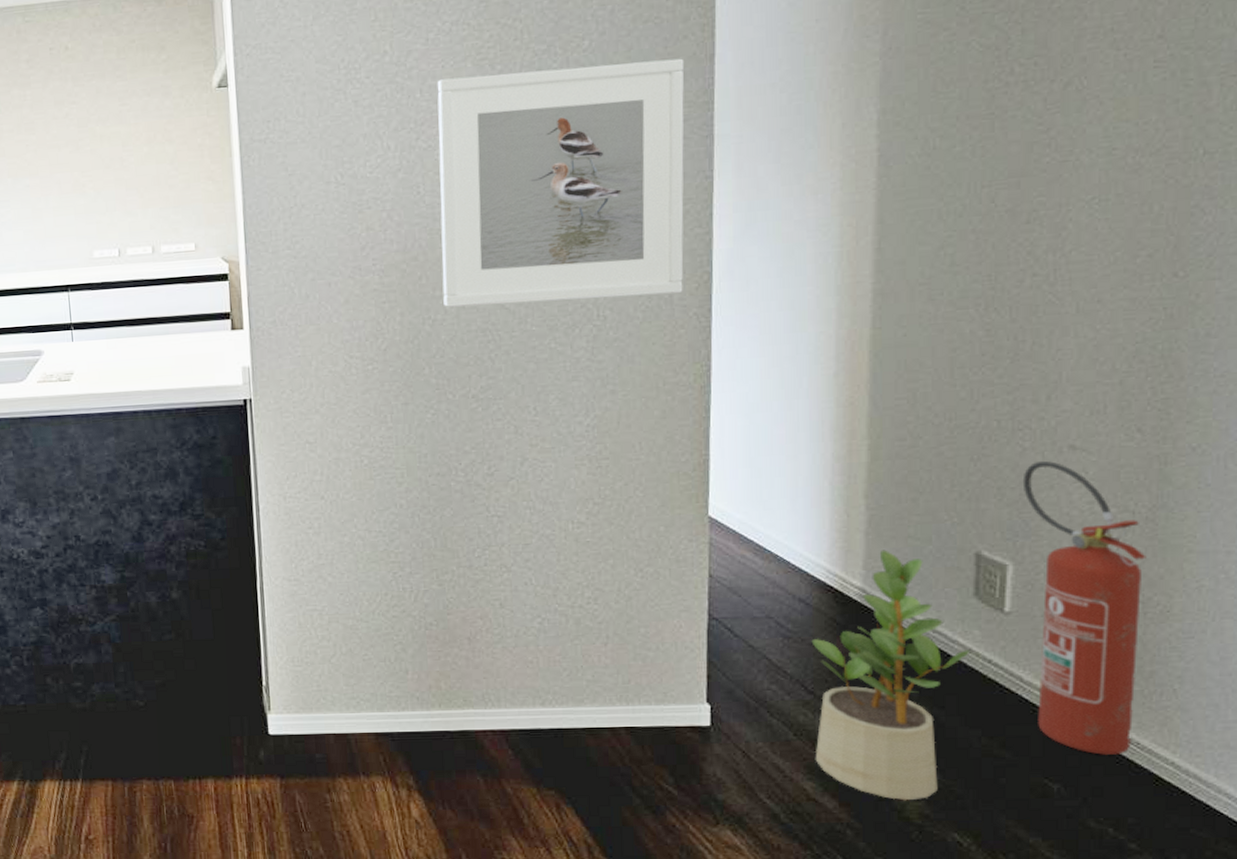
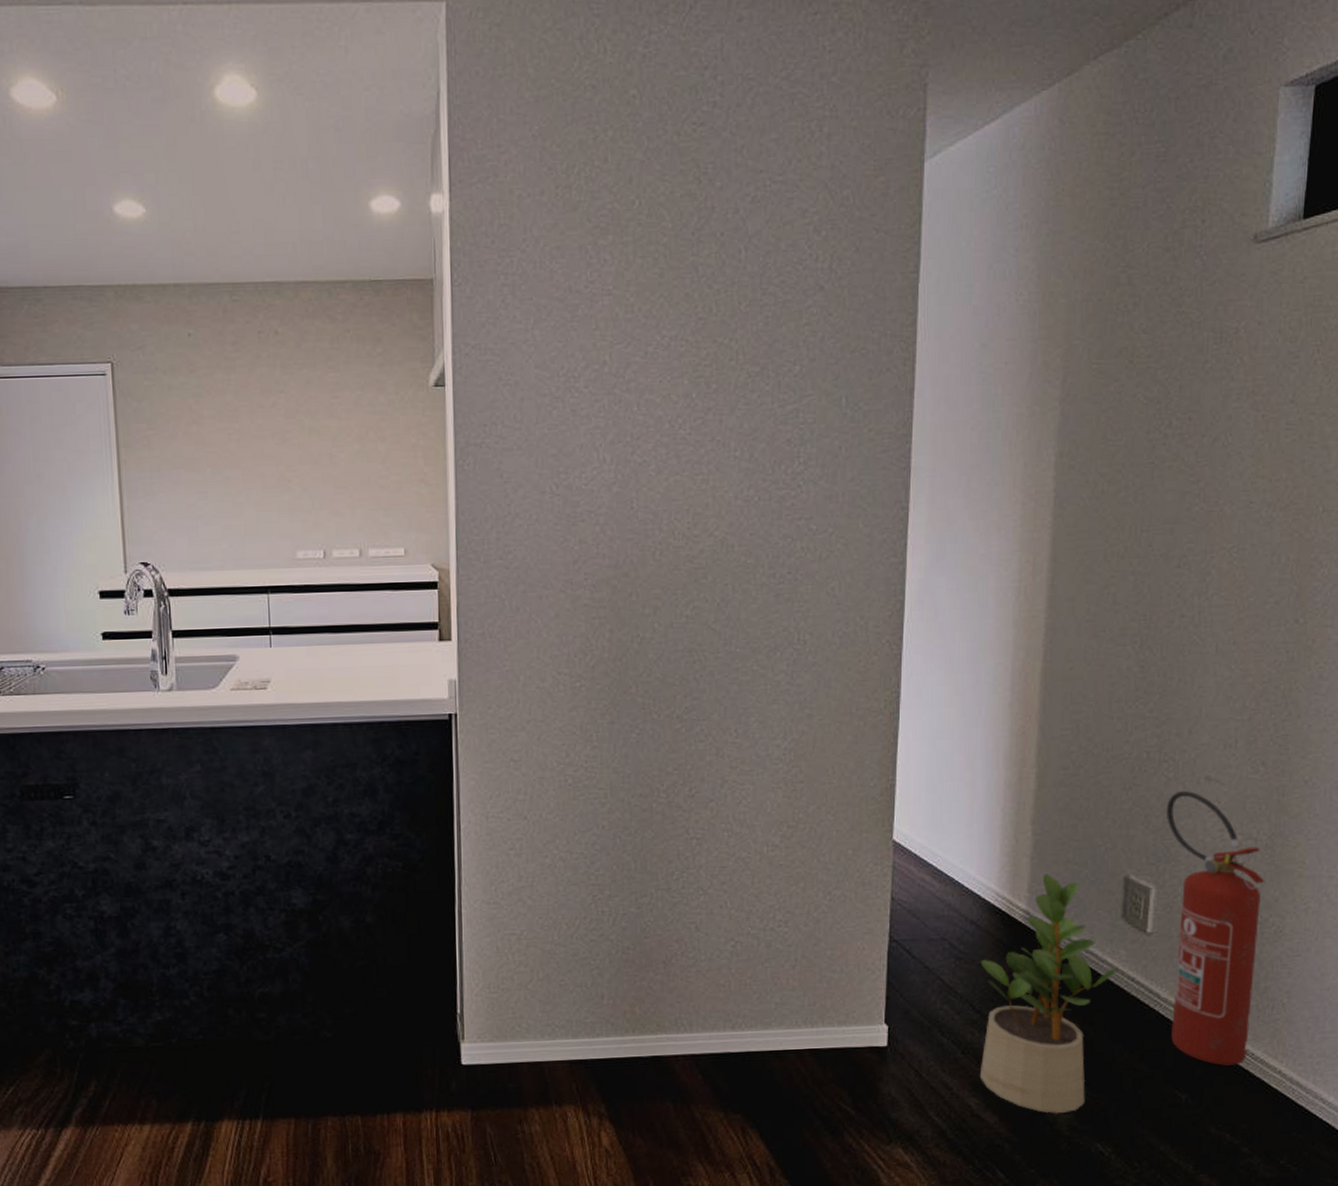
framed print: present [437,58,685,307] -> none [652,390,887,626]

